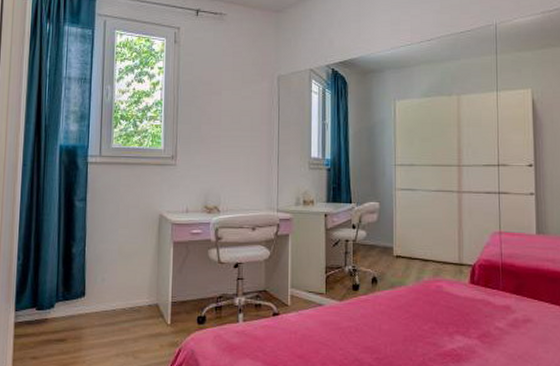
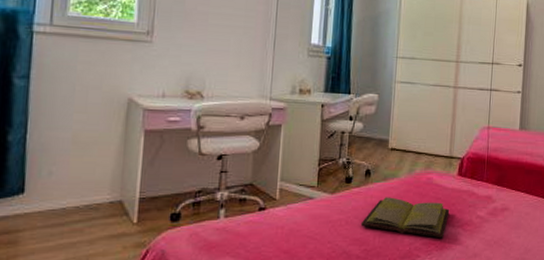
diary: none [371,305,464,350] -> present [360,197,450,239]

